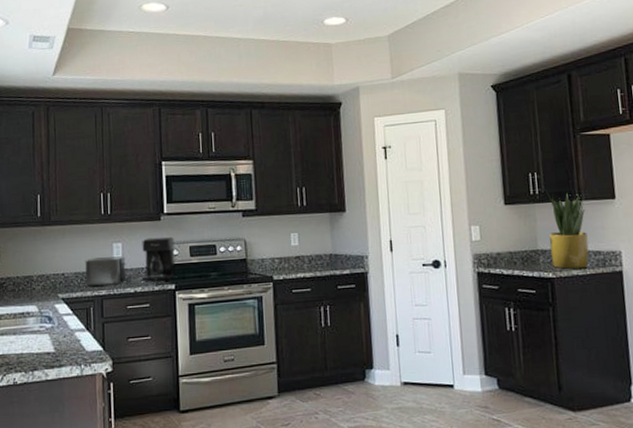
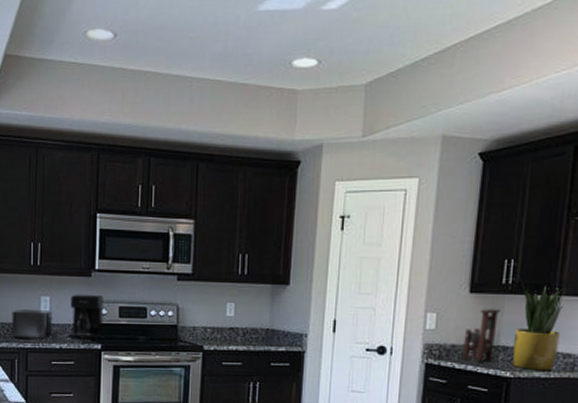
paper towel holder: none [506,217,535,266] -> present [462,309,500,362]

